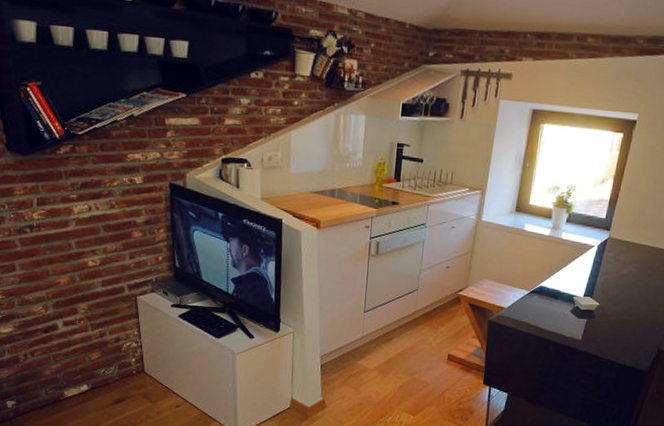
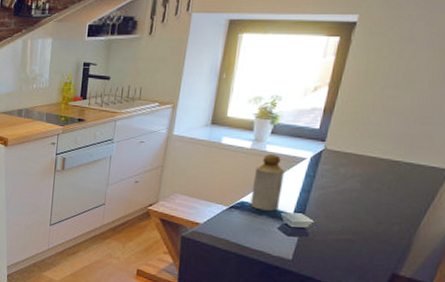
bottle: none [548,241,577,295] -> present [250,153,285,211]

